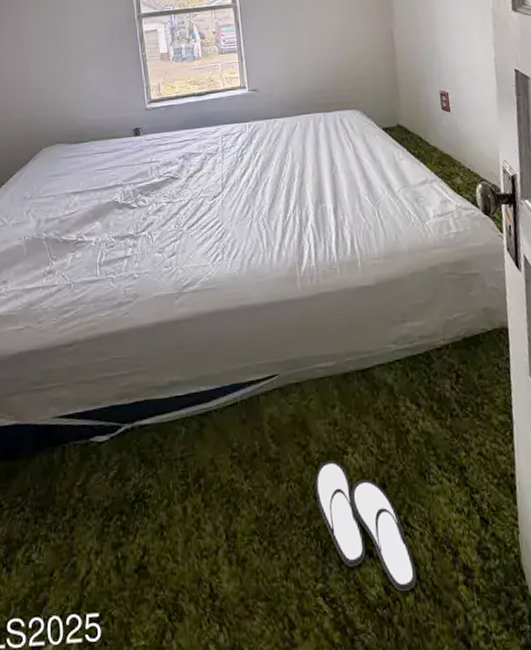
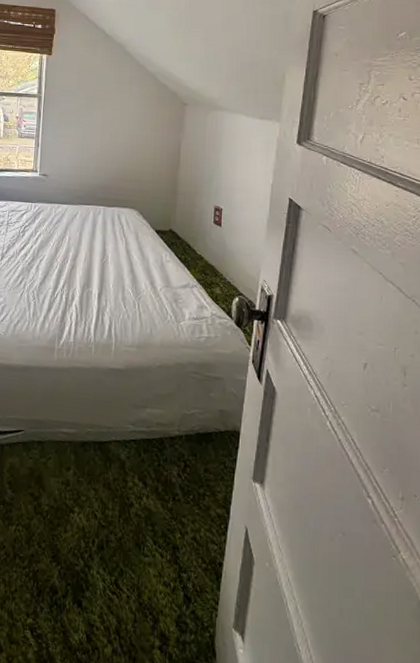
slippers: present [314,460,417,592] -> none [39,515,118,644]

